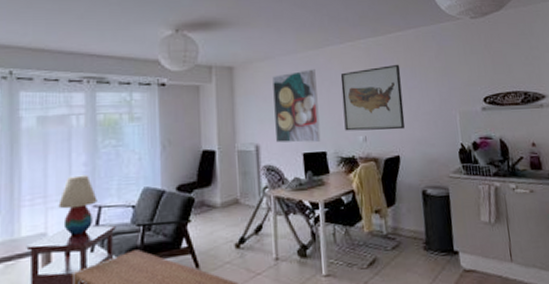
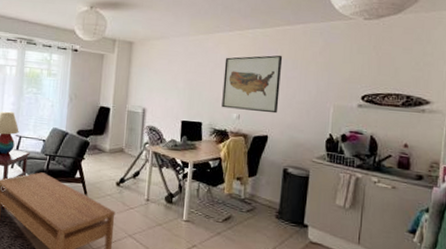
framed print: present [272,69,321,143] -> none [161,51,203,113]

